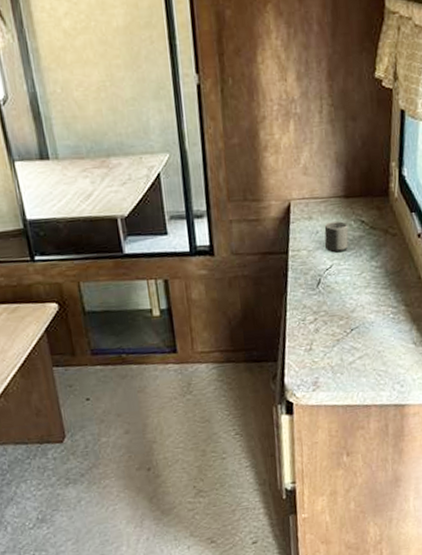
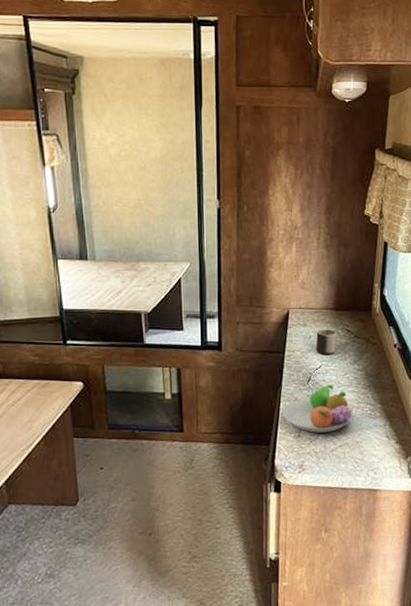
fruit bowl: none [289,286,373,344] -> present [282,384,353,433]

